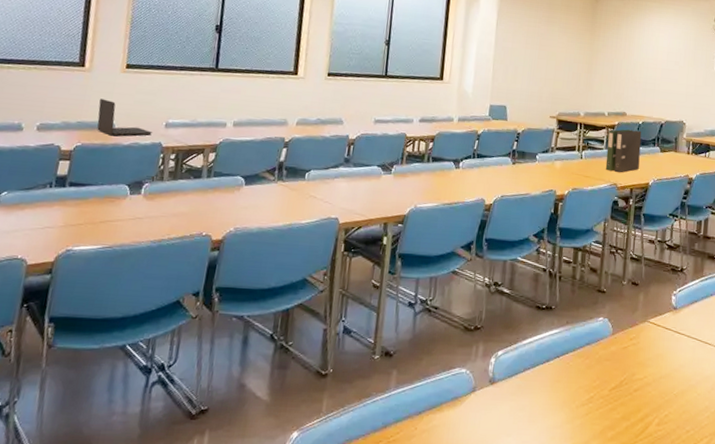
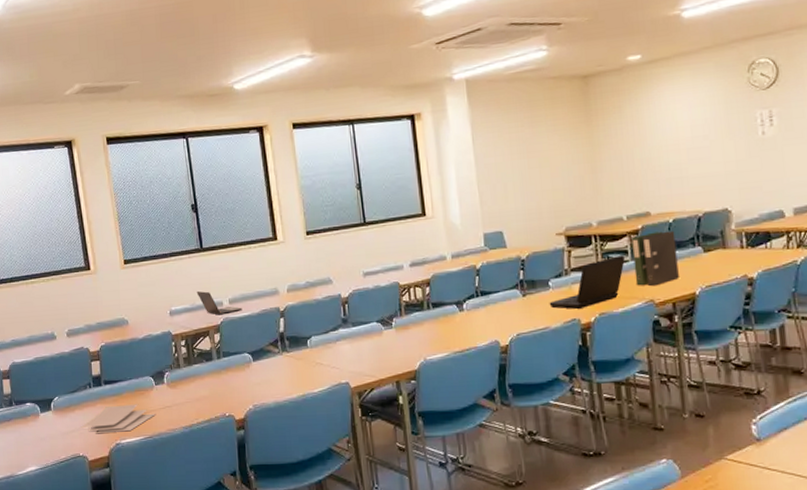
papers: none [26,209,122,239] -> present [80,404,156,434]
laptop: present [97,98,152,137] -> none [110,297,160,332]
laptop: none [200,108,246,136] -> present [196,290,242,315]
laptop: none [533,143,601,182] -> present [549,255,625,309]

